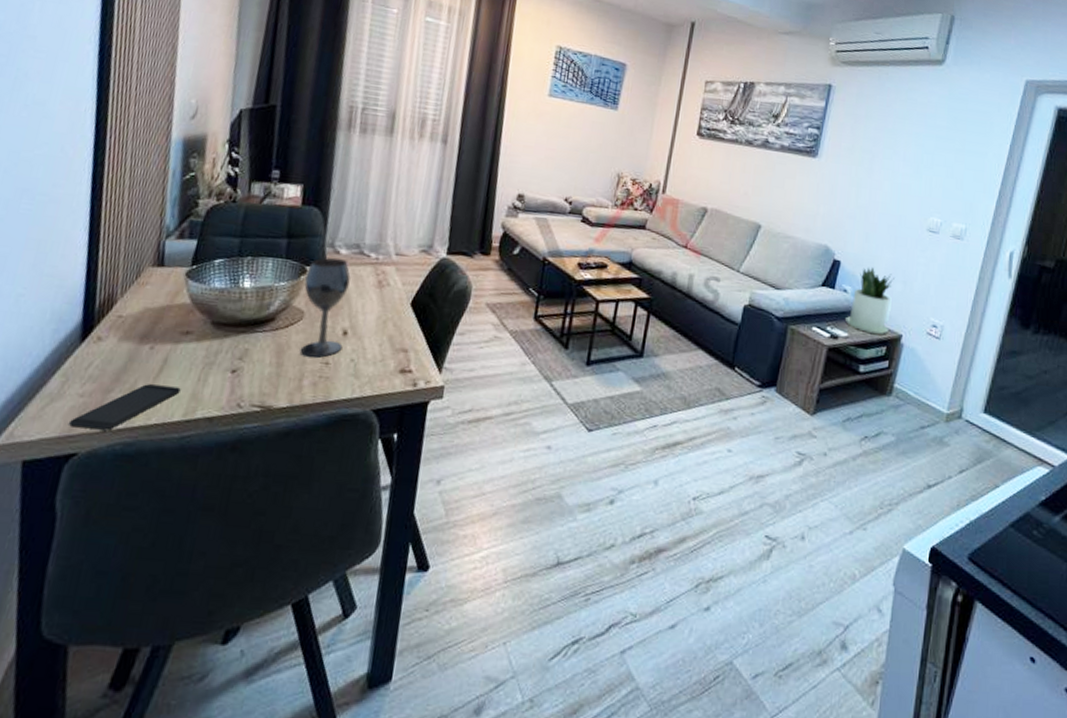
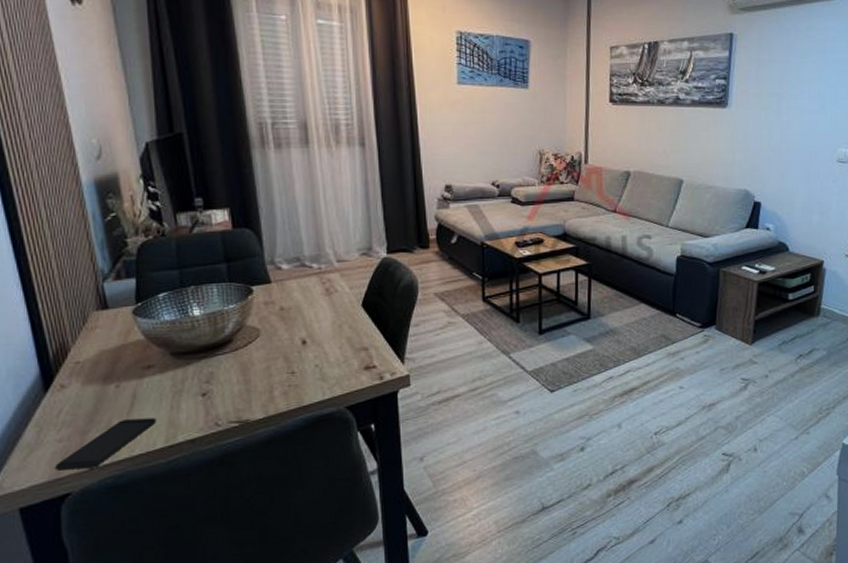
wine glass: present [300,257,351,358] -> none [253,273,305,370]
planter: present [845,267,895,334] -> none [771,203,812,264]

